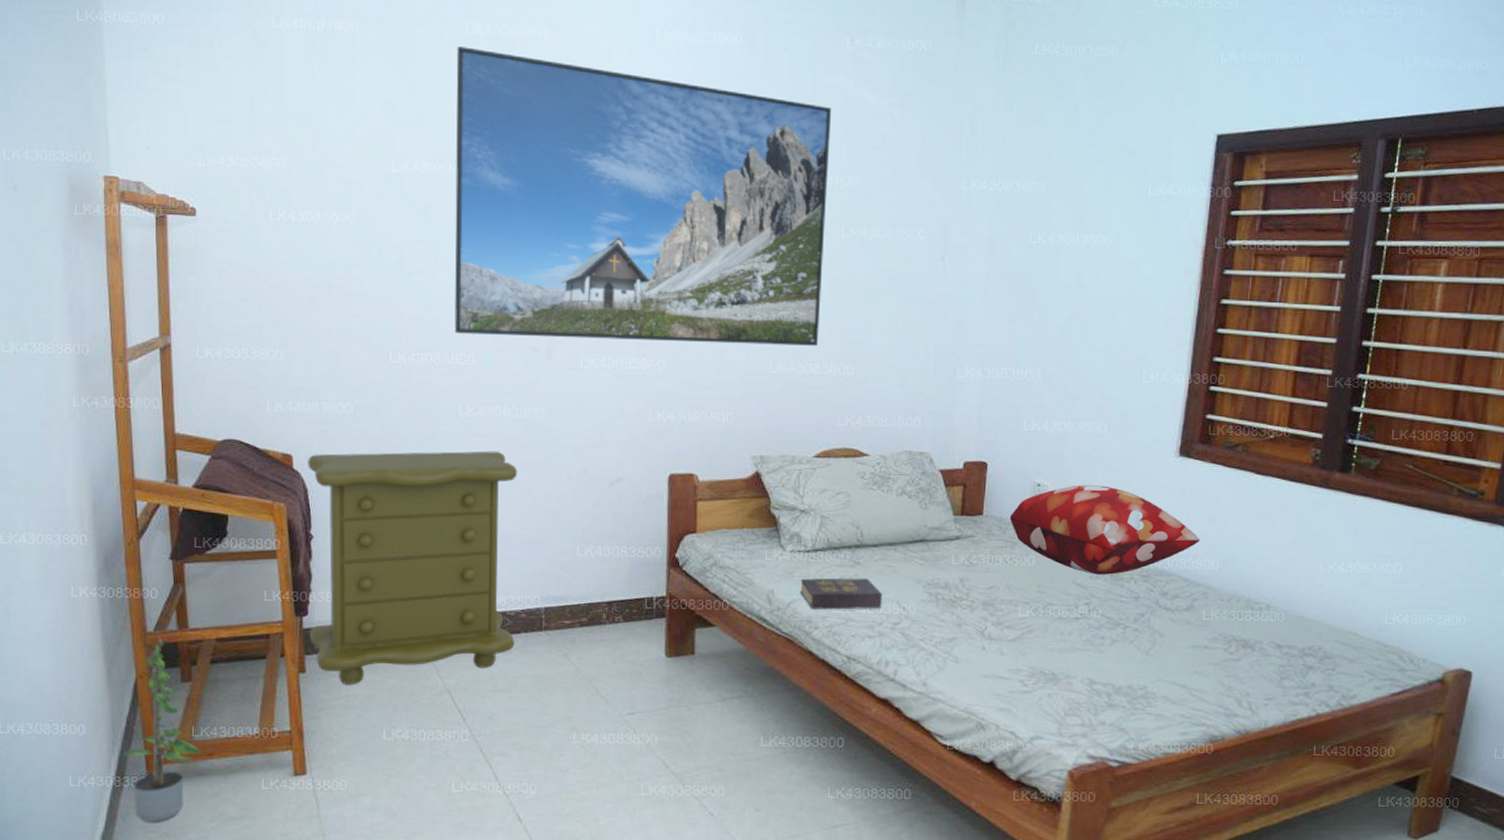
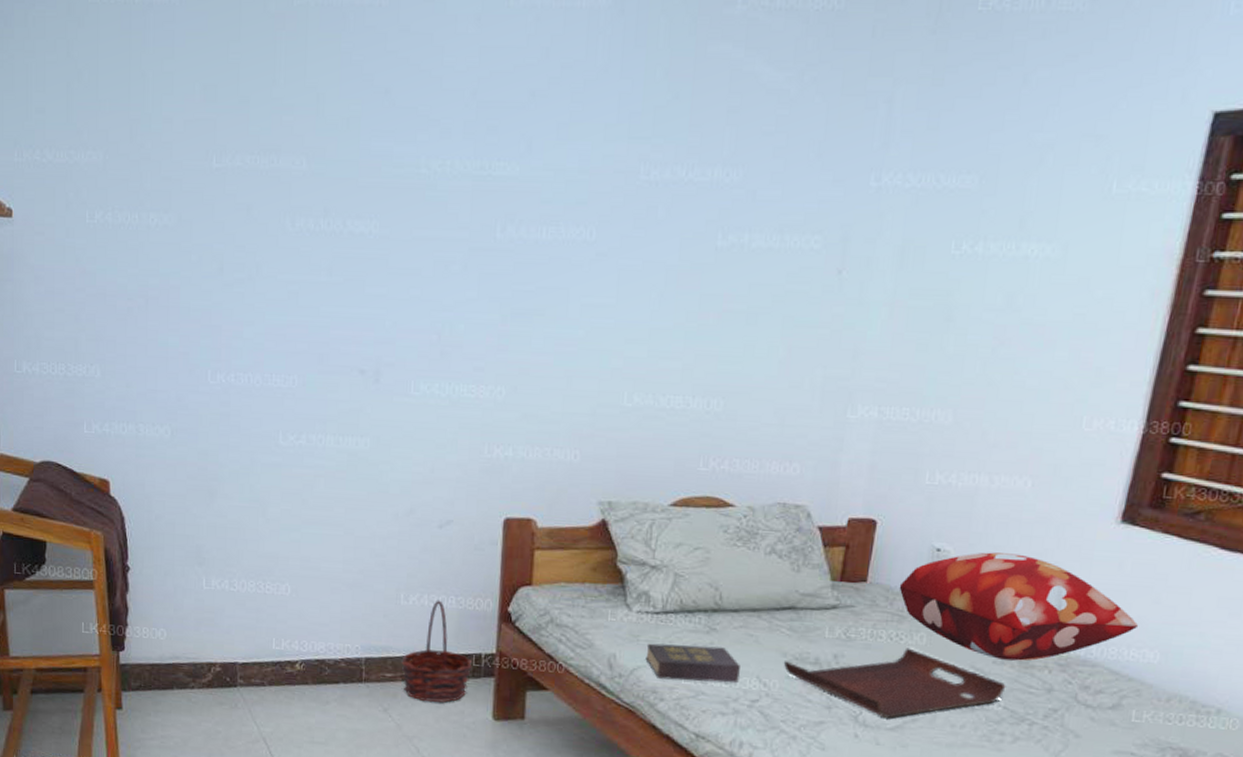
dresser: present [308,451,518,684] -> none [124,480,341,725]
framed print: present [454,45,832,346] -> none [276,17,715,375]
basket: none [579,550,645,645] -> present [401,600,473,703]
serving tray: none [918,569,1102,631] -> present [783,648,1006,718]

